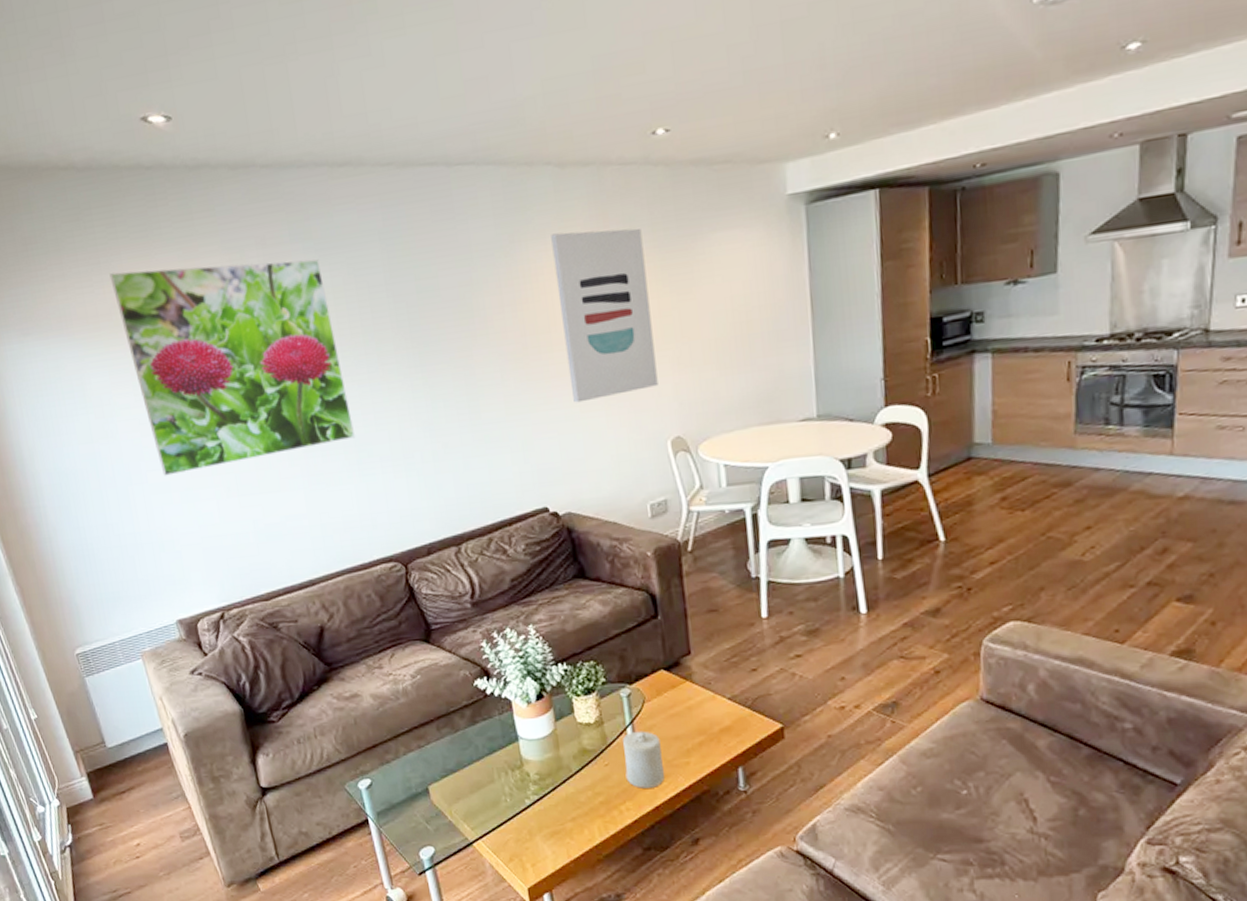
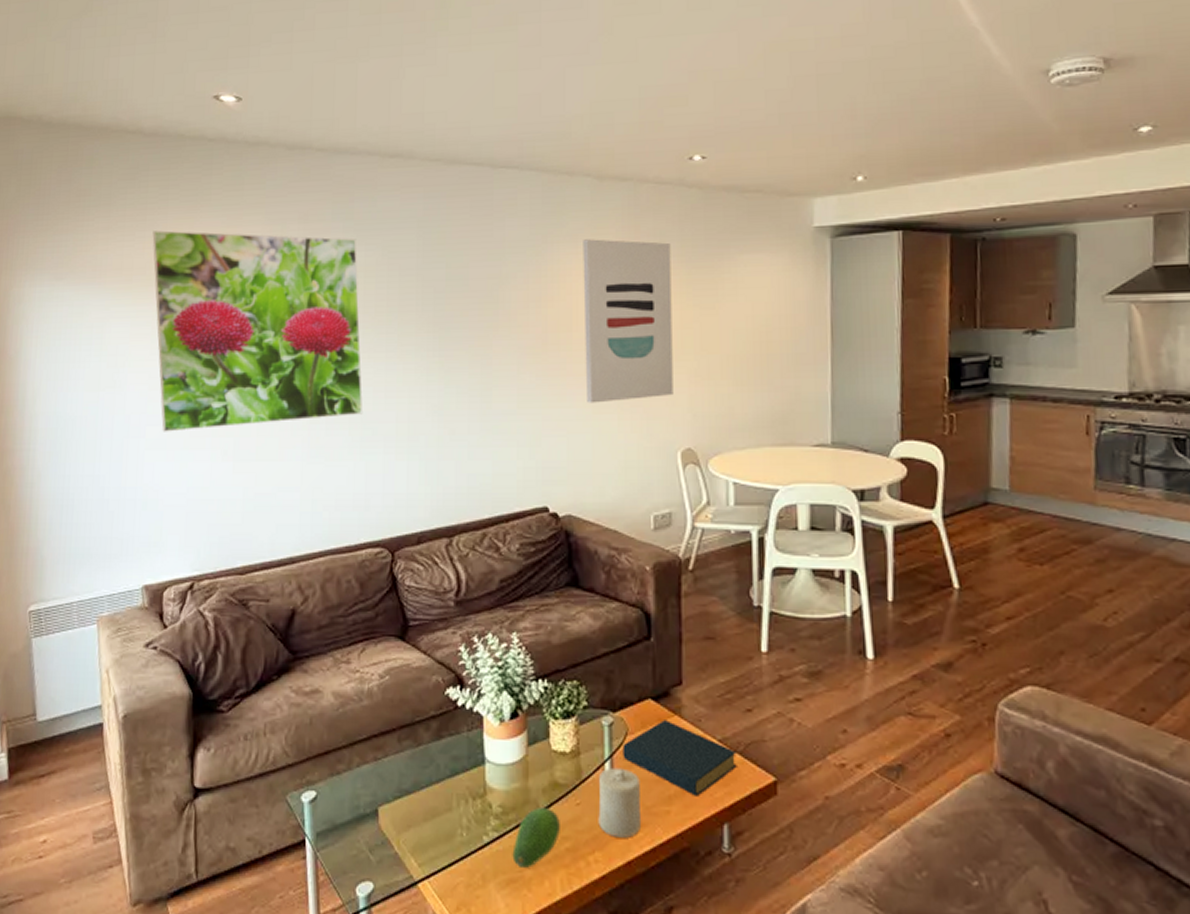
fruit: none [552,770,593,823] -> present [512,806,560,869]
hardback book: none [641,686,747,748] -> present [623,720,737,796]

